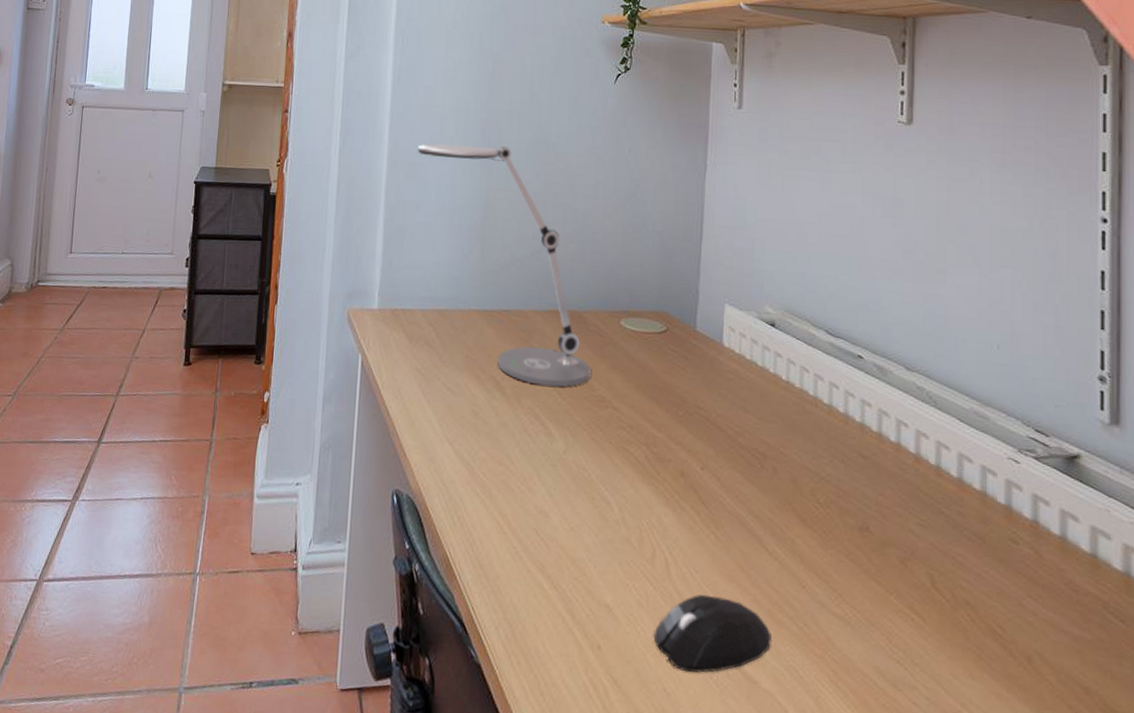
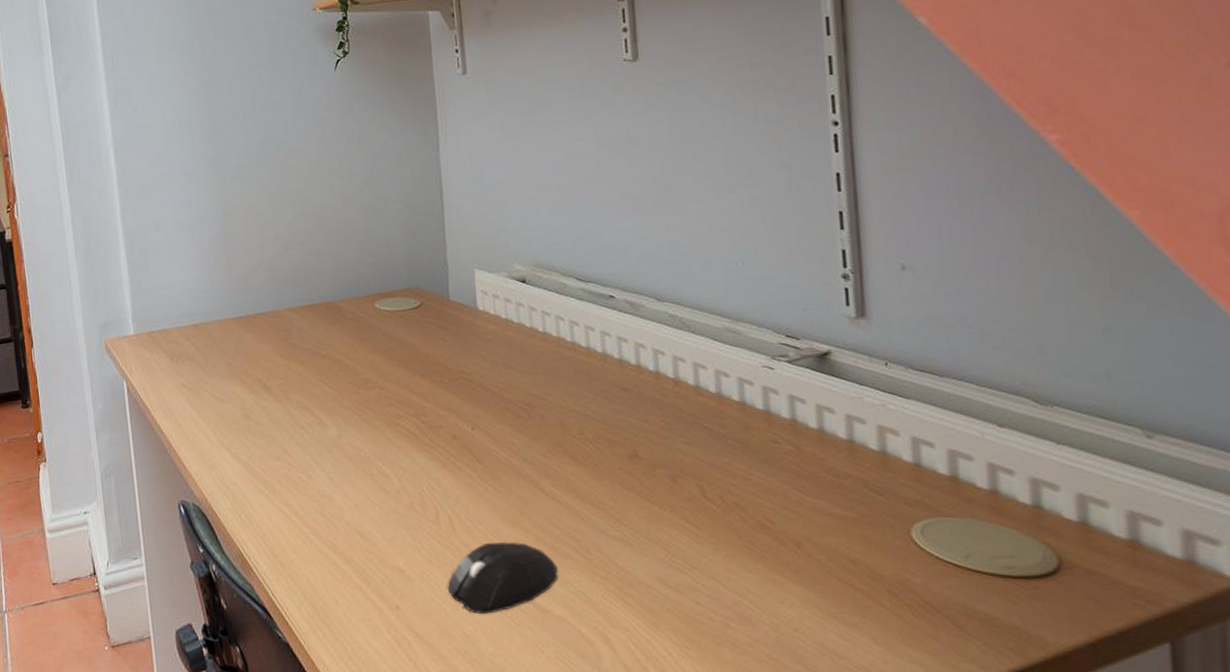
desk lamp: present [417,143,591,388] -> none [146,153,354,379]

